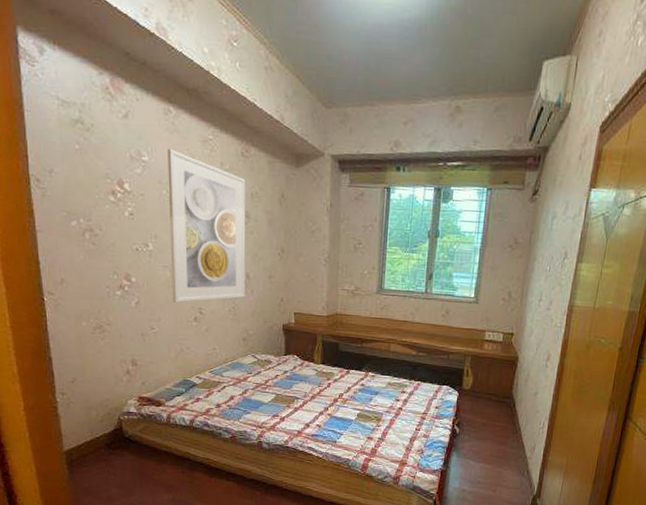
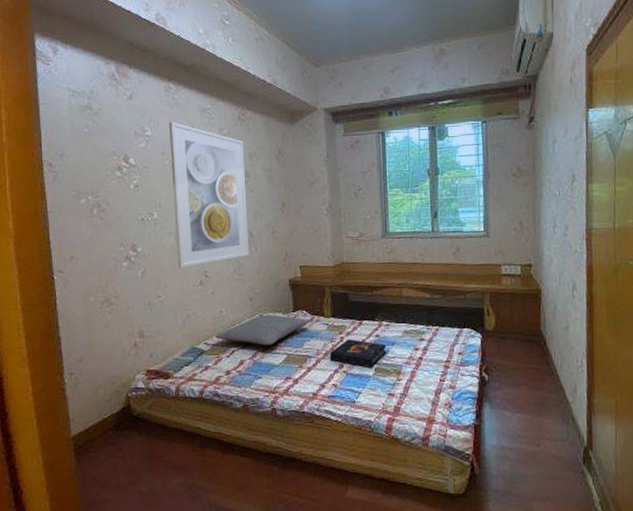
pillow: none [207,355,300,384] -> present [215,314,310,345]
book: none [316,385,370,414] -> present [330,339,387,369]

